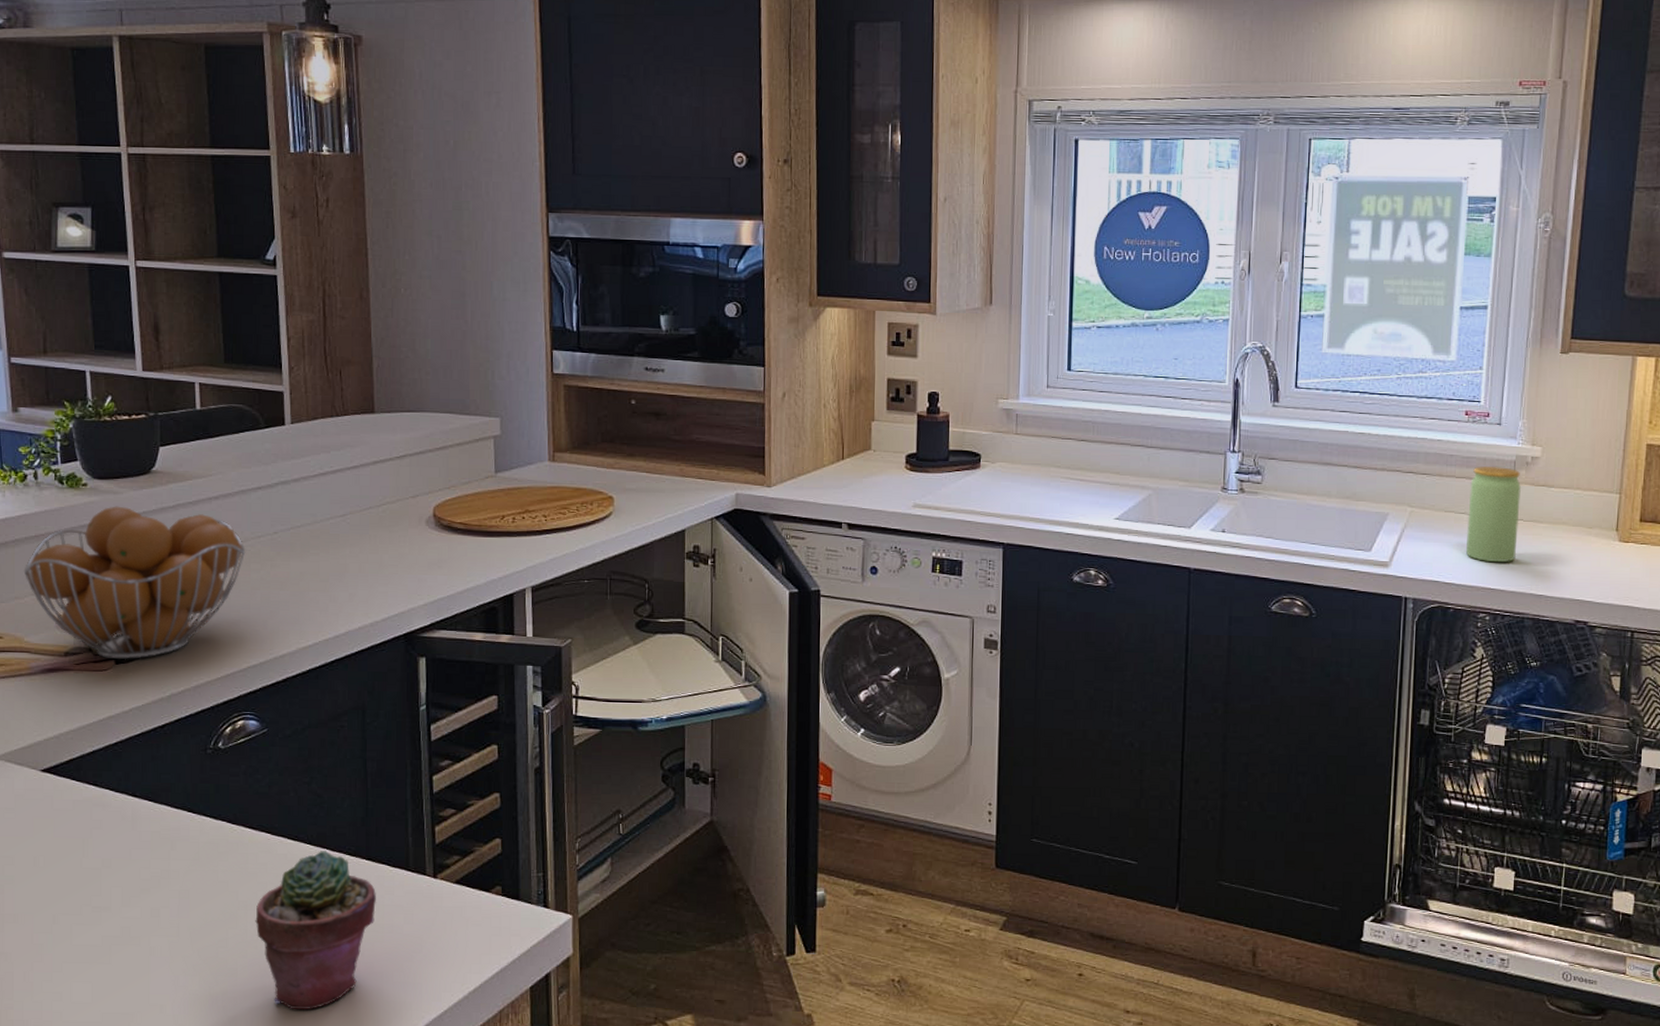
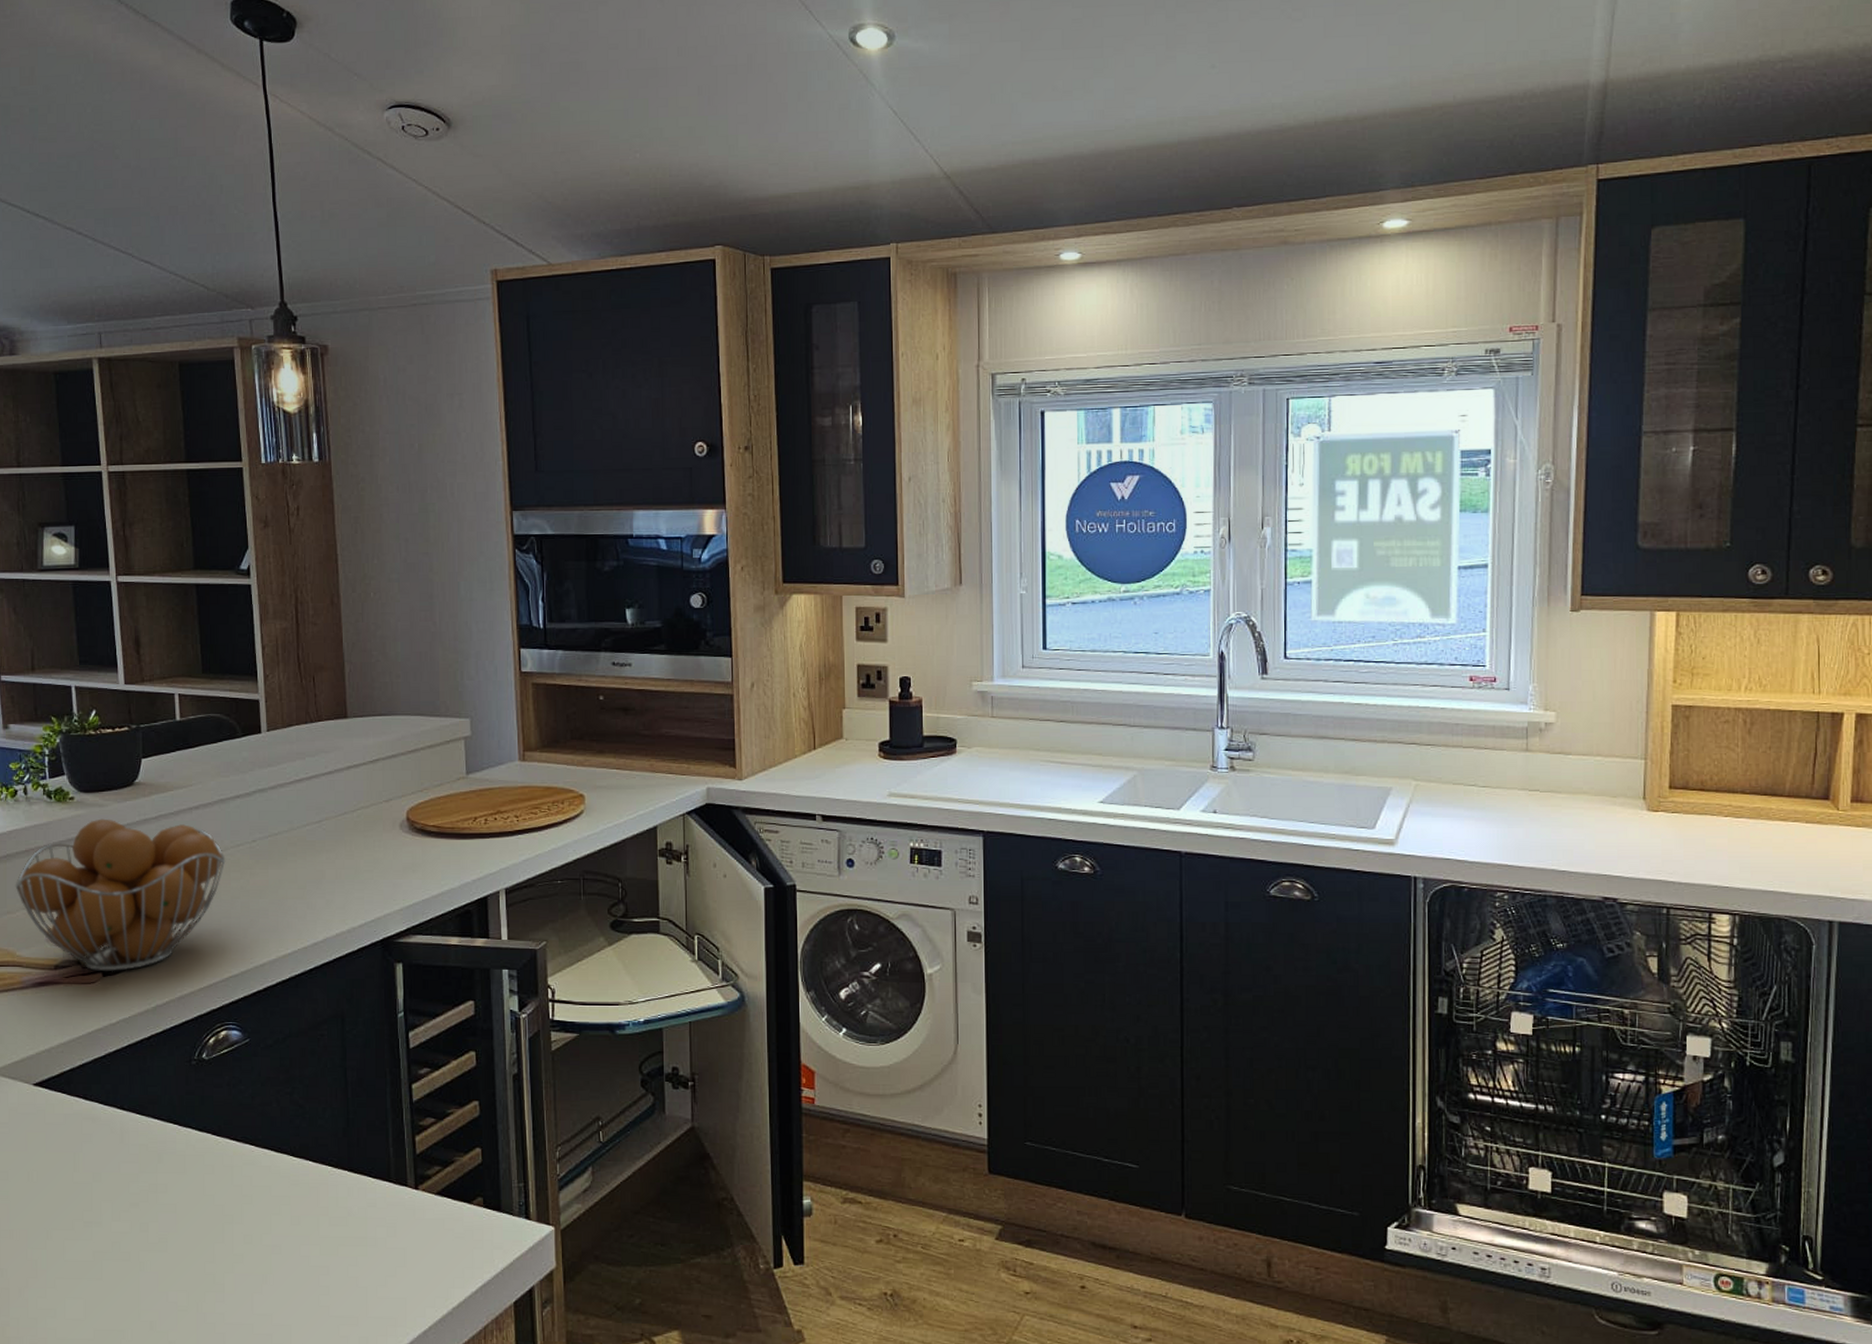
potted succulent: present [255,851,376,1010] -> none [241,1163,359,1327]
jar: present [1465,466,1521,563] -> none [1478,735,1535,837]

